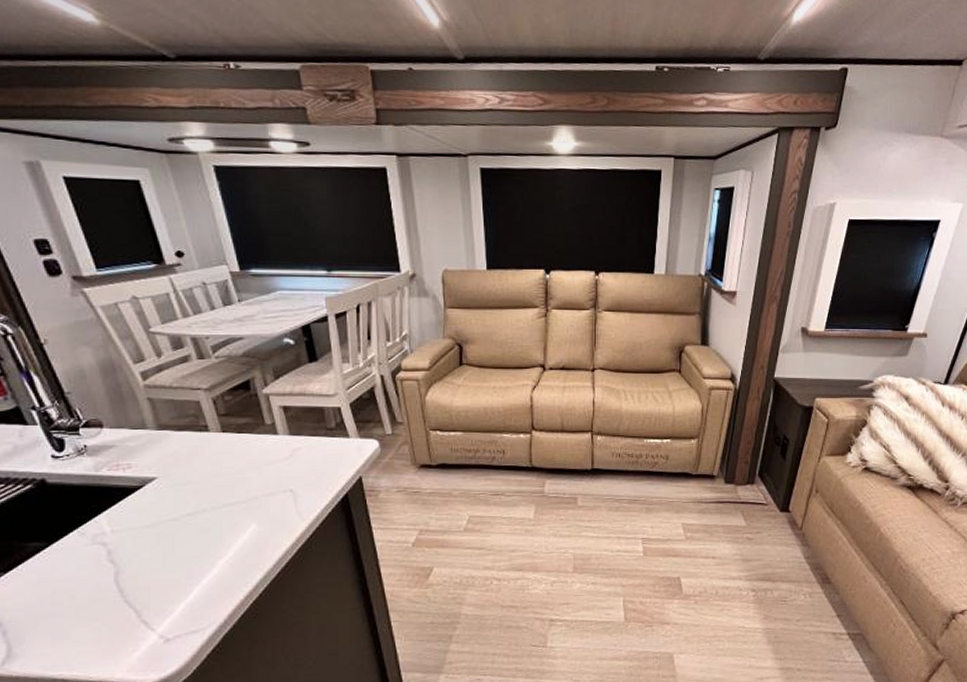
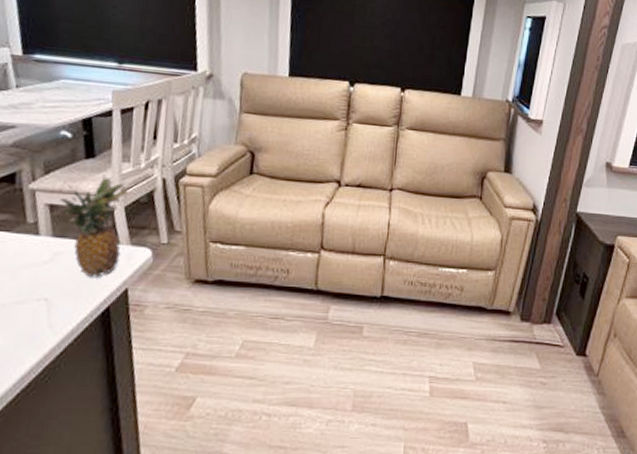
fruit: none [291,376,352,468] -> present [59,174,130,277]

